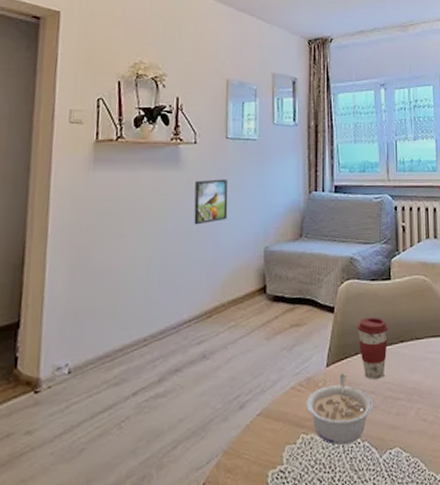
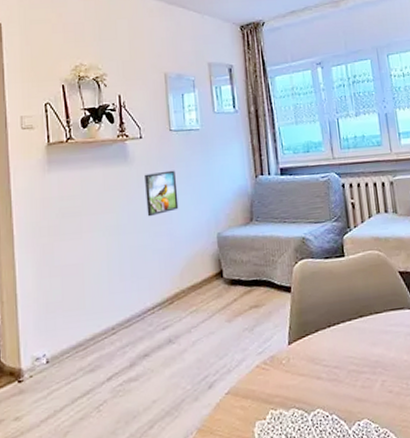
legume: present [306,374,373,445] -> none [272,350,338,419]
coffee cup: present [357,316,389,379] -> none [315,294,347,355]

